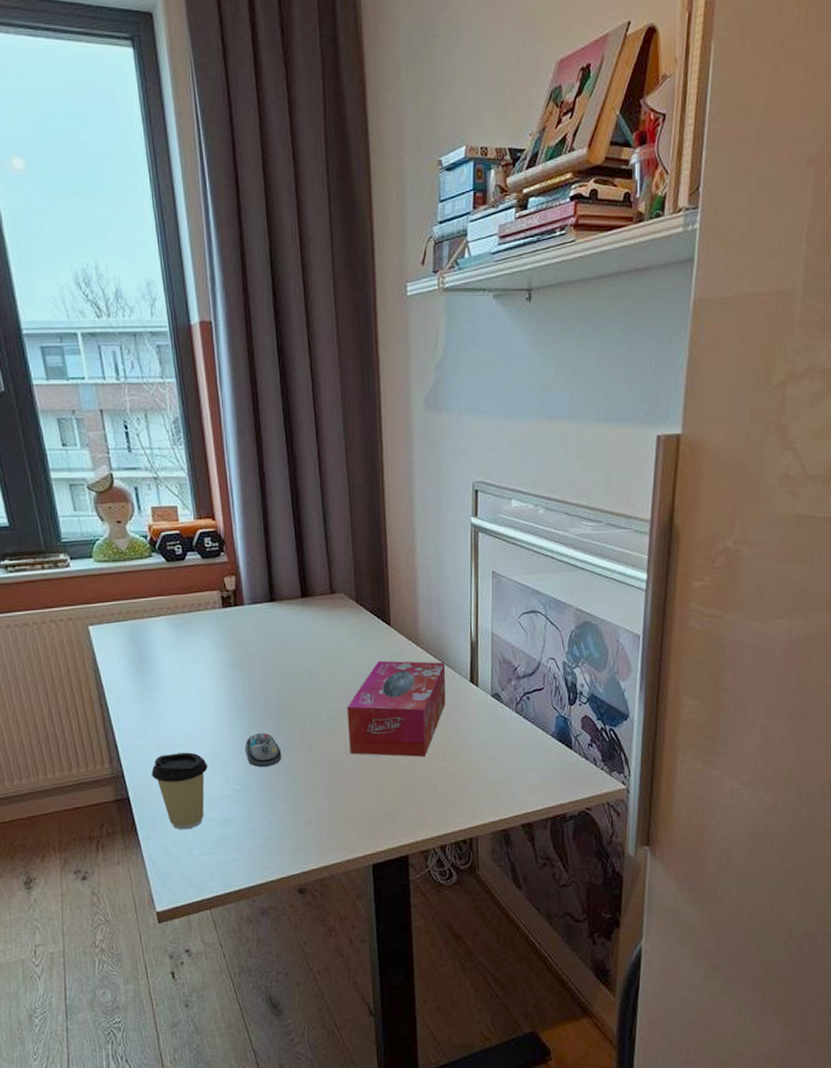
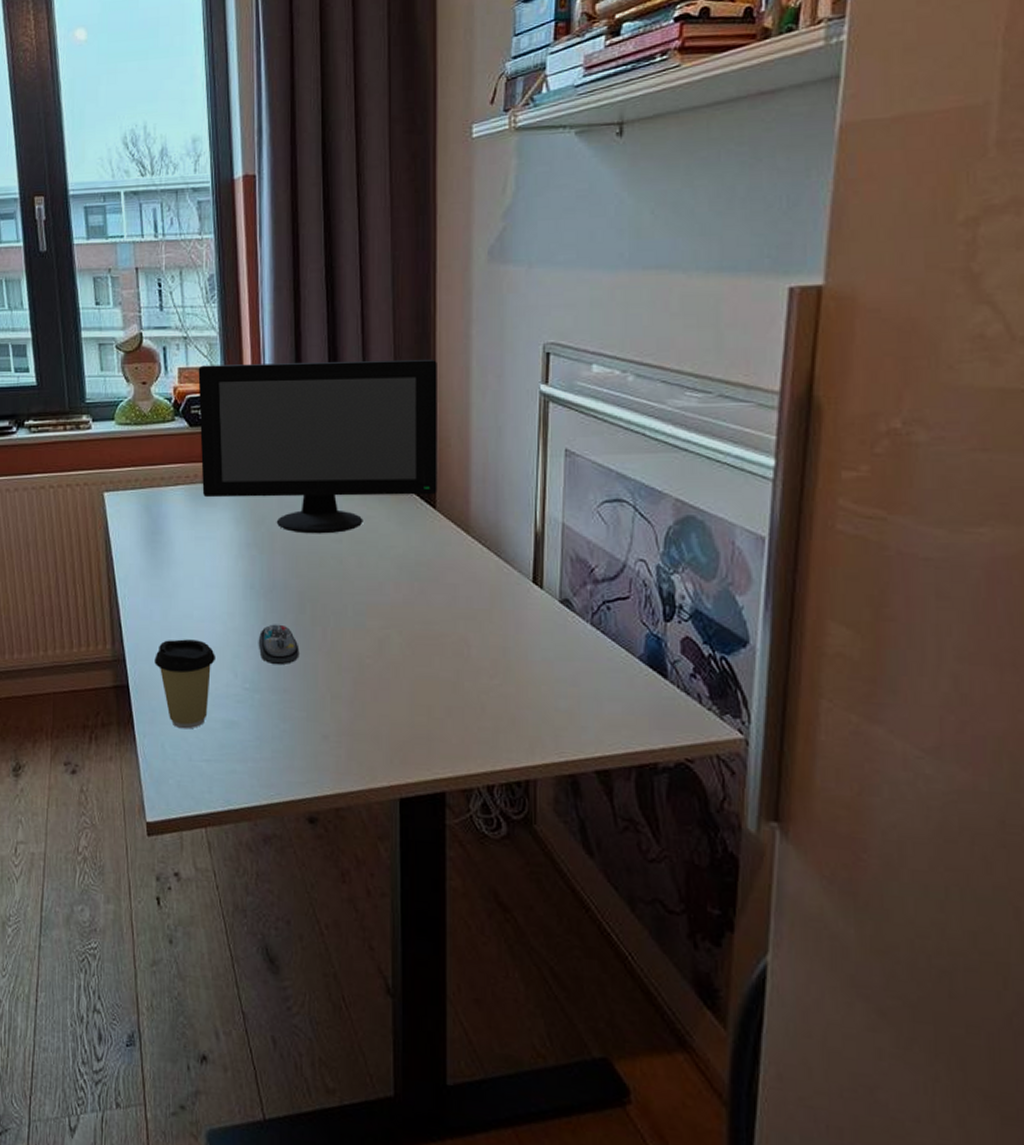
computer monitor: none [171,497,391,653] -> present [198,360,437,534]
tissue box: present [346,660,446,757] -> none [378,549,502,670]

